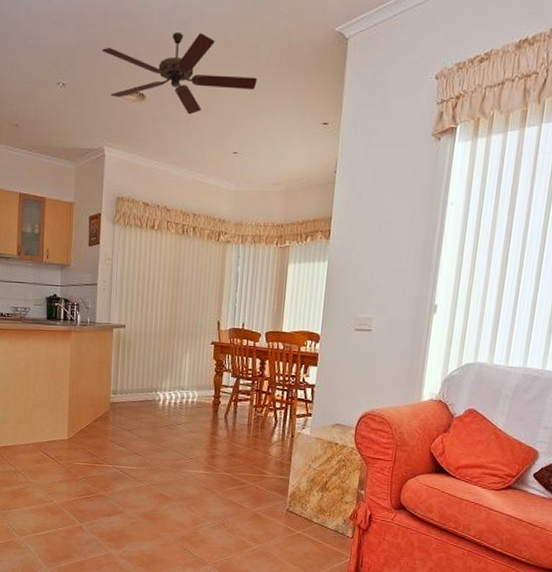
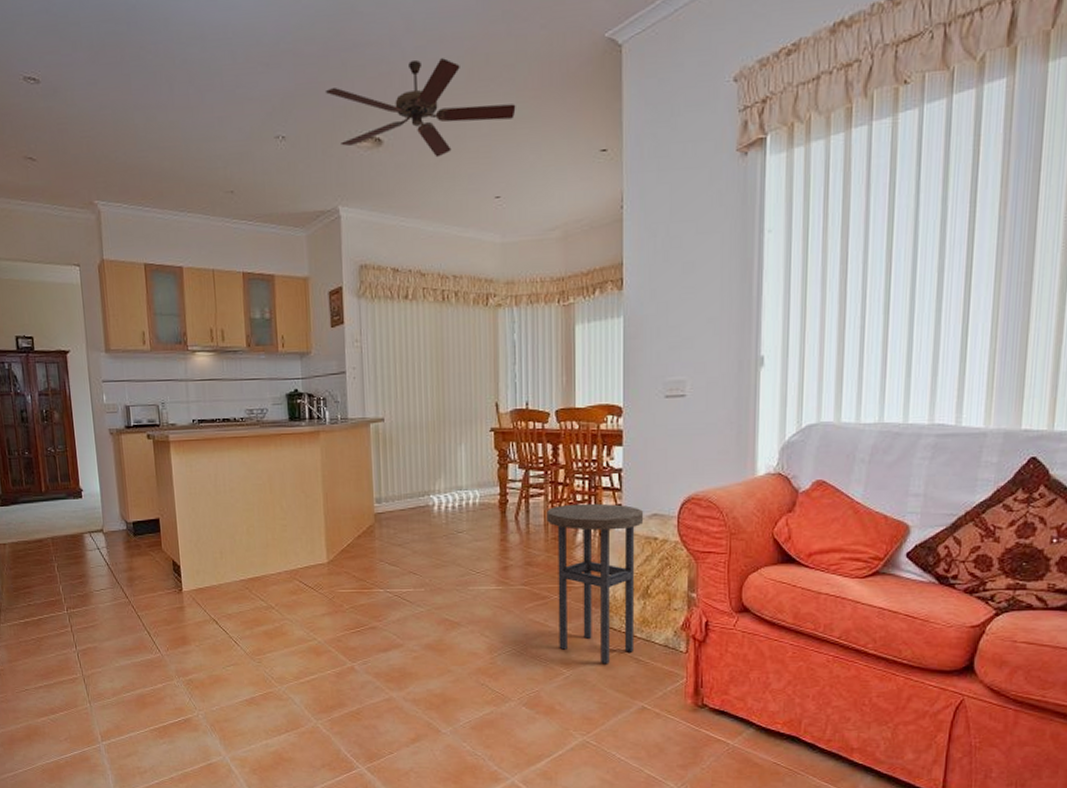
side table: none [250,409,329,542] -> present [547,503,644,665]

